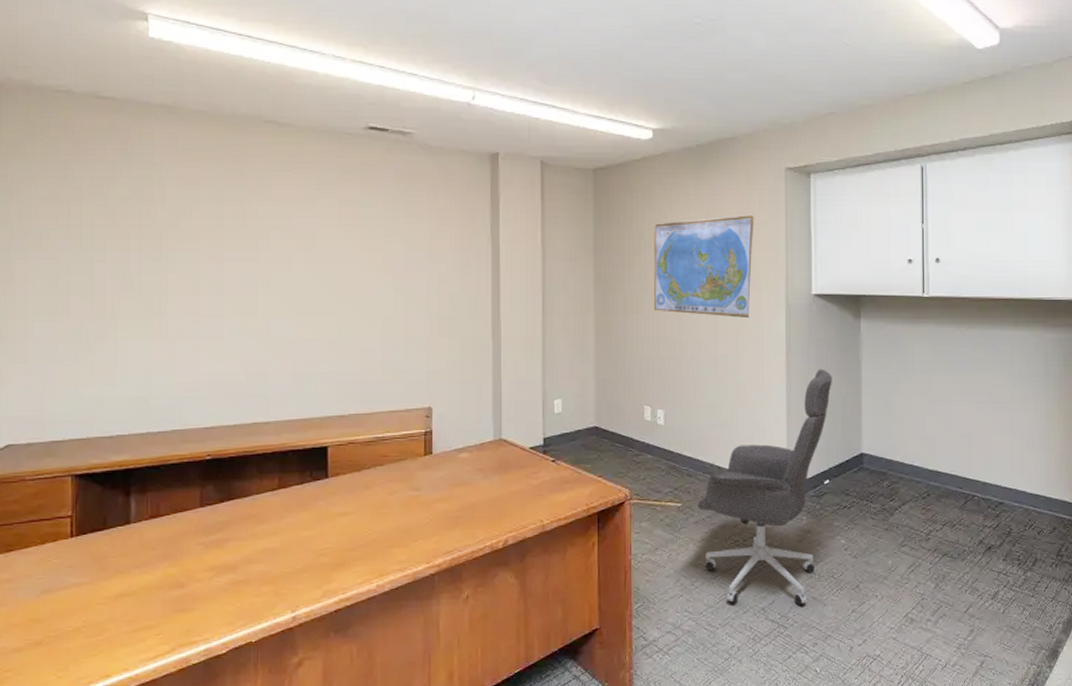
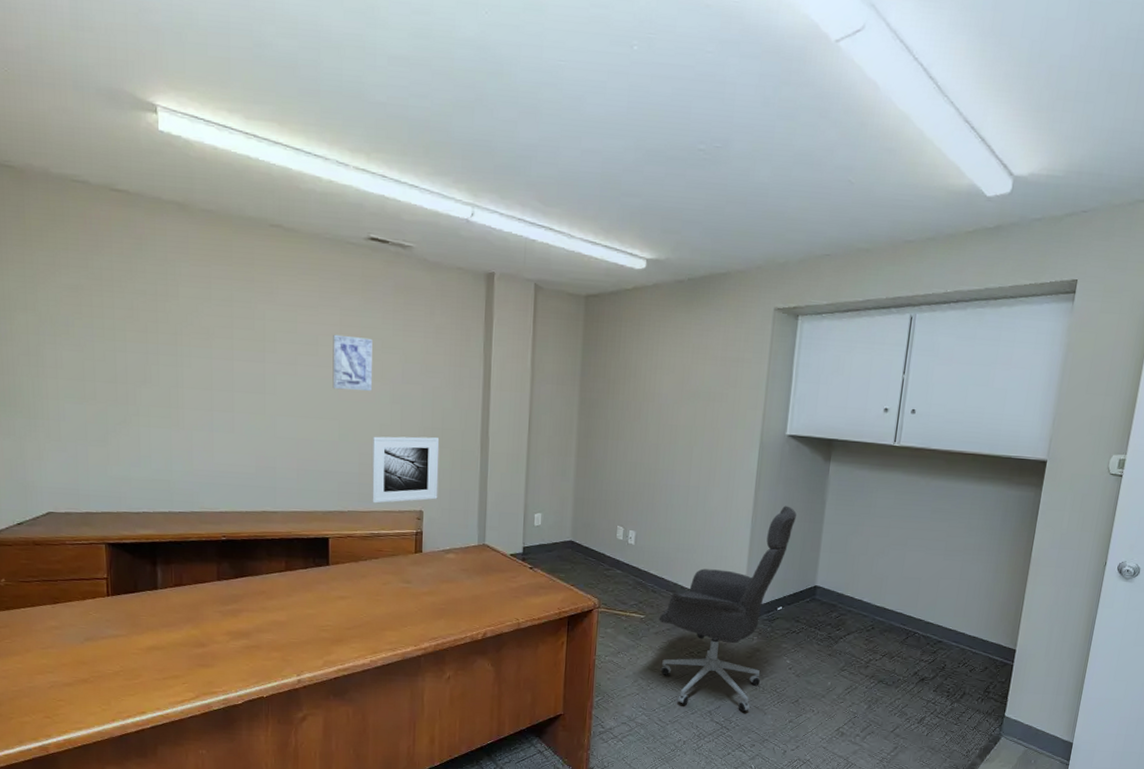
wall art: none [330,226,374,284] -> present [332,334,373,391]
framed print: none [375,327,448,404] -> present [372,436,440,504]
world map: present [654,215,754,317] -> none [634,353,739,452]

